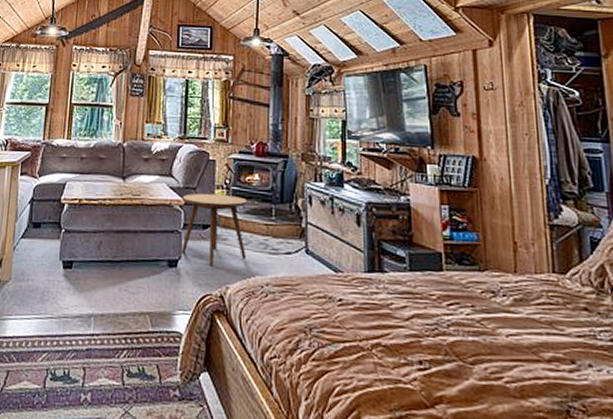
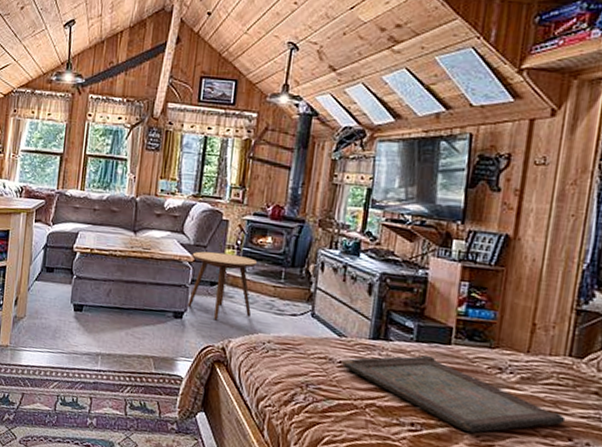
serving tray: none [341,285,564,366] -> present [341,355,566,434]

